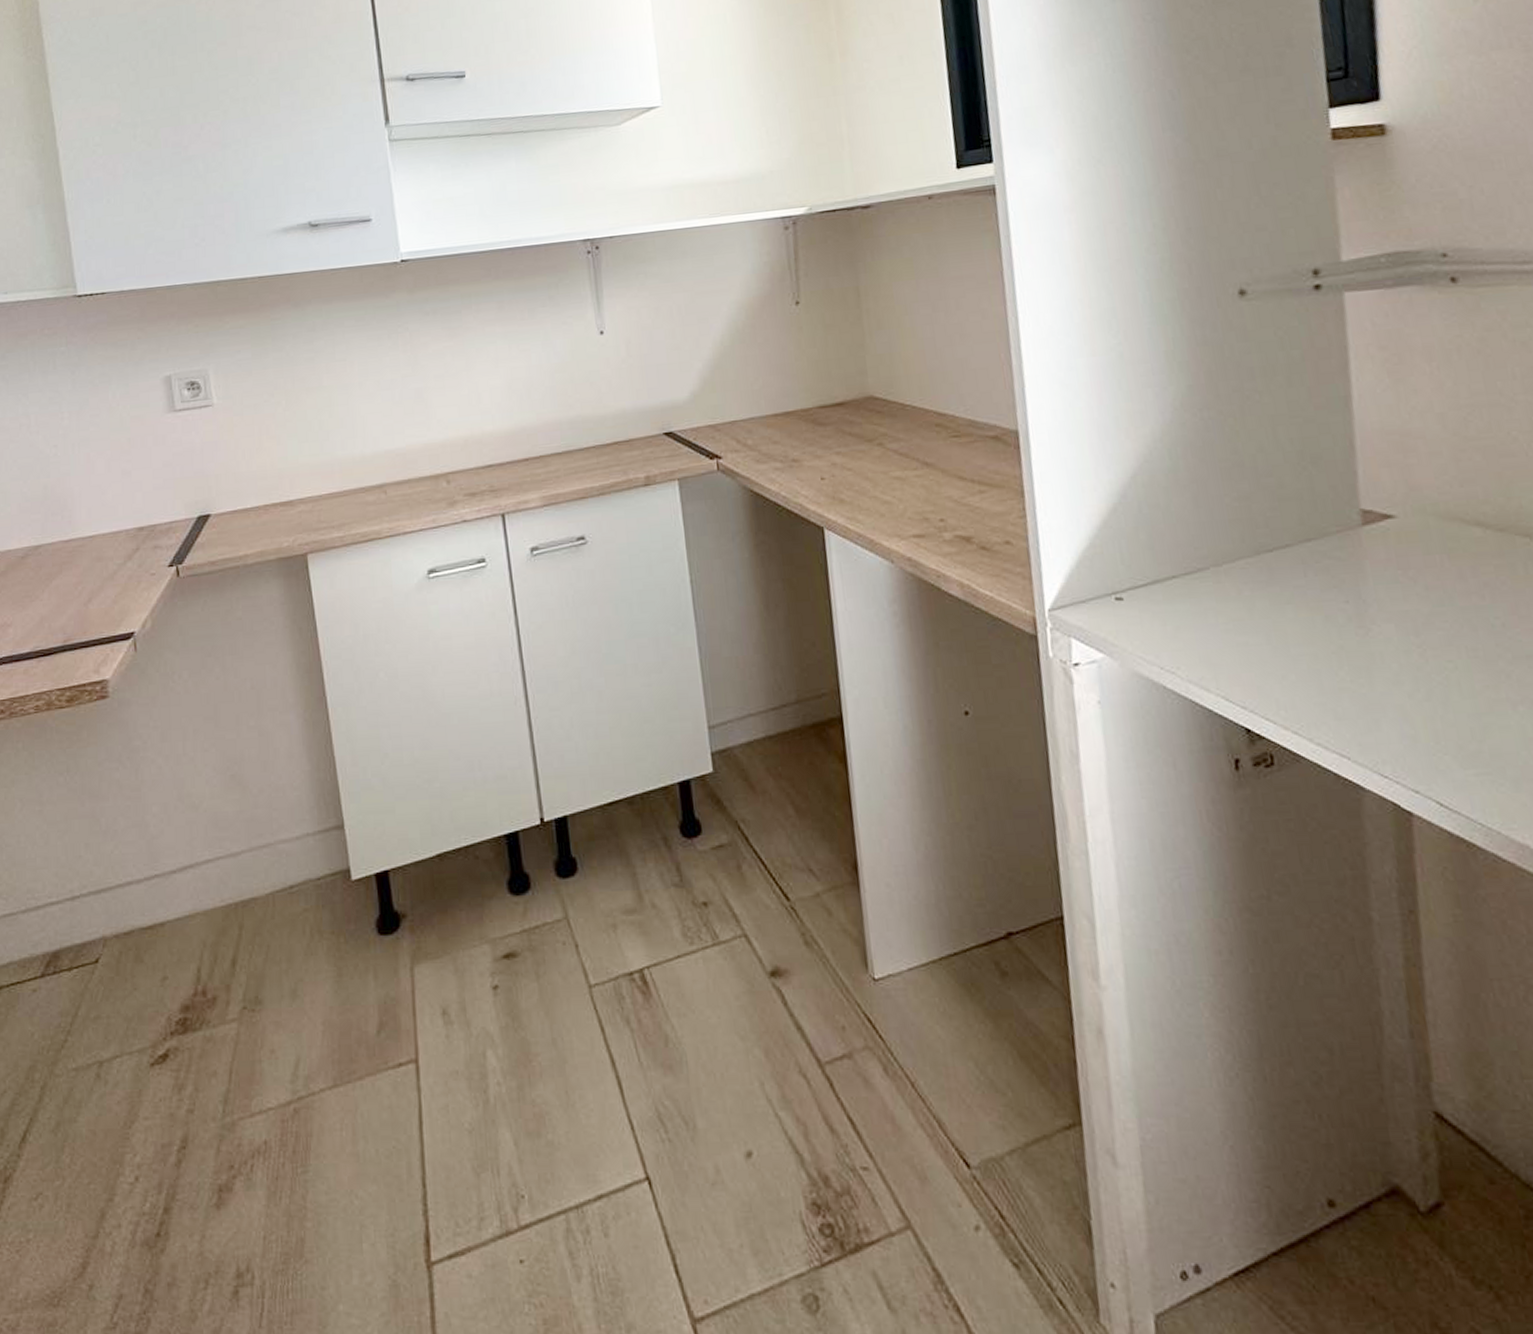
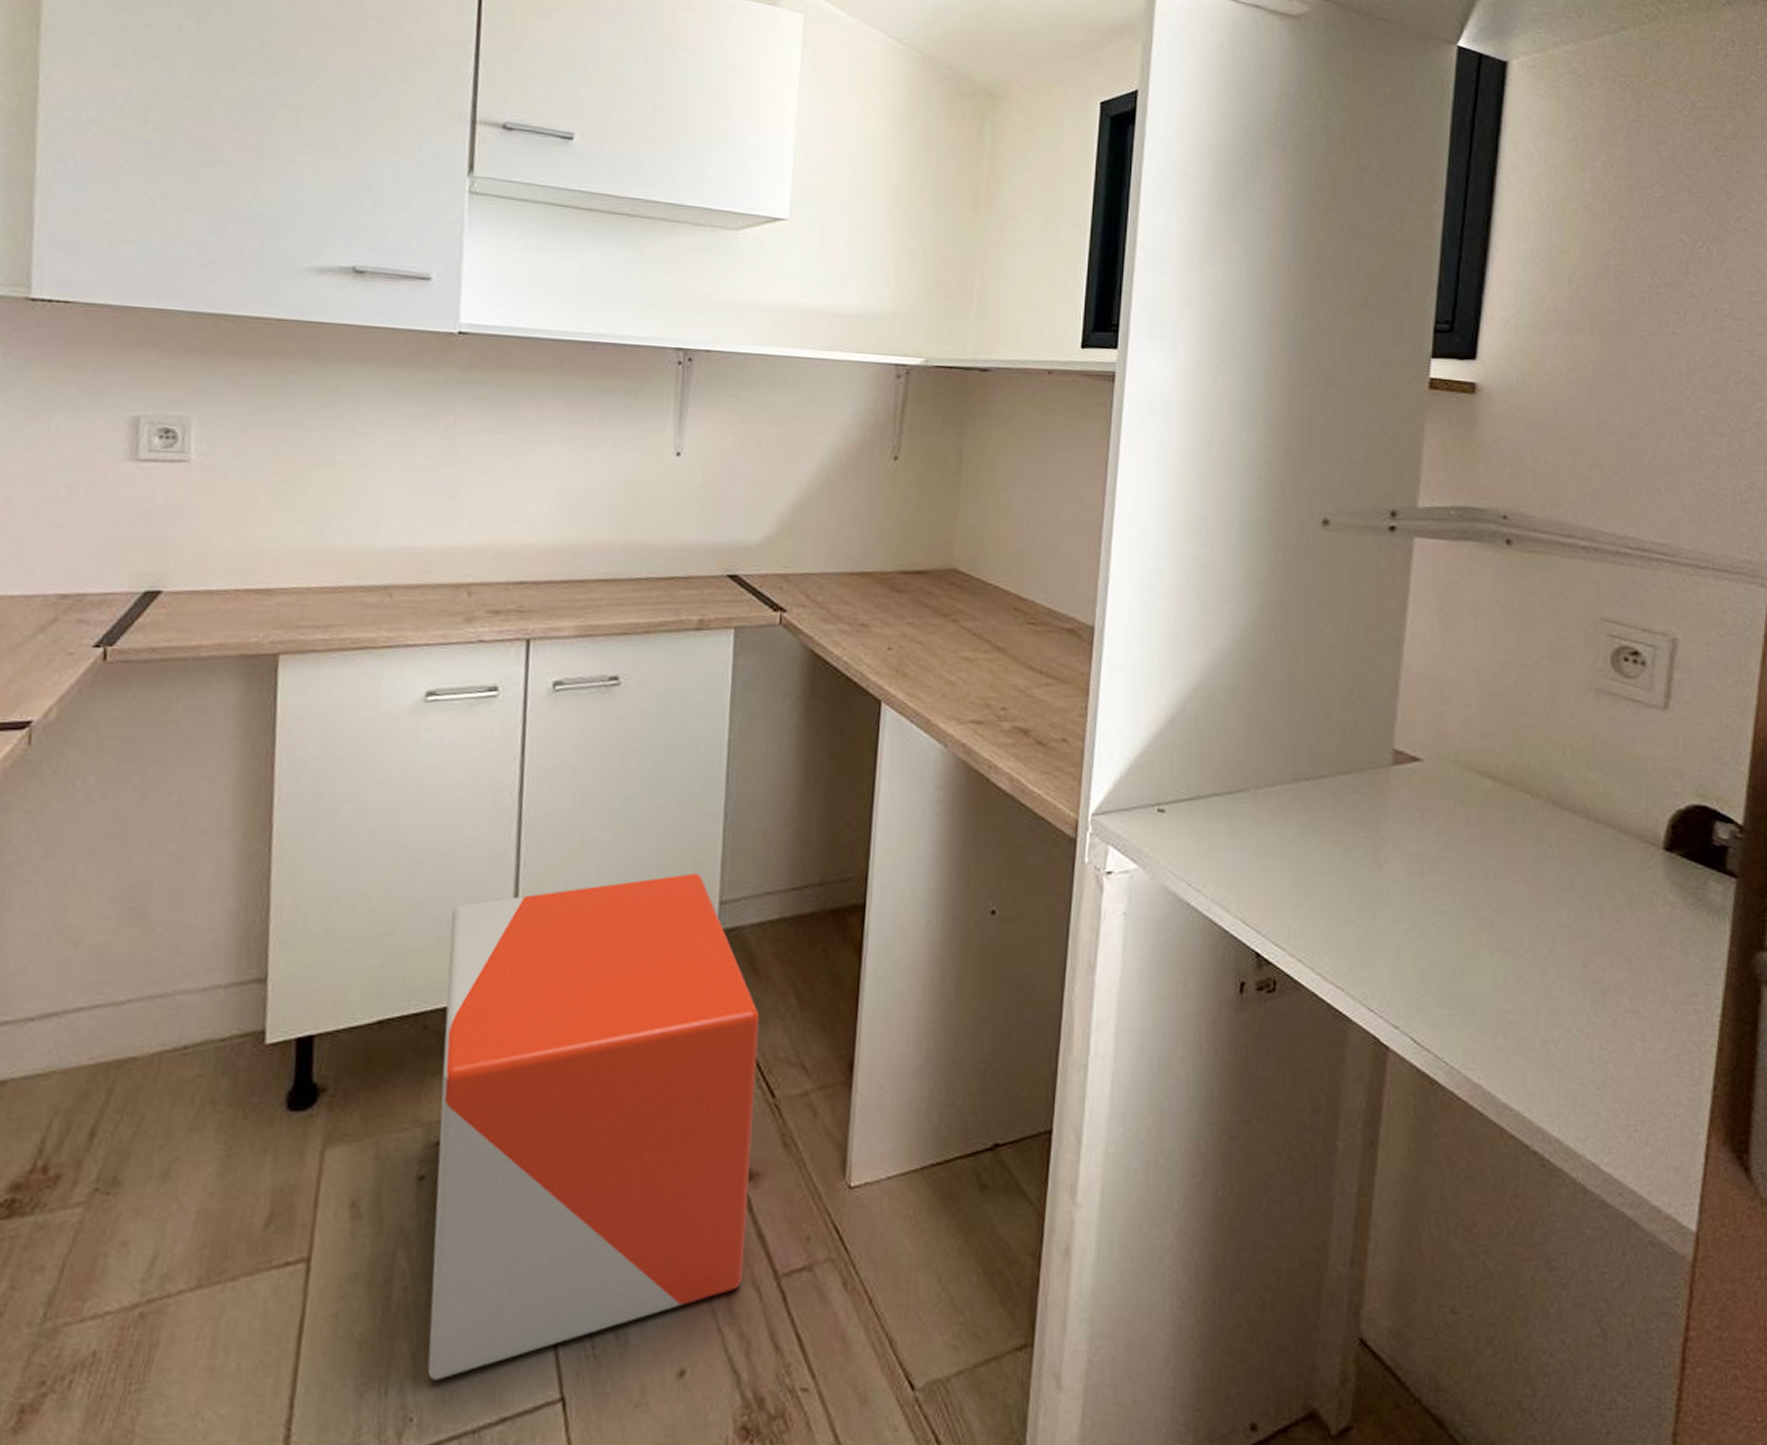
stool: none [480,703,790,1162] -> present [427,873,760,1380]

